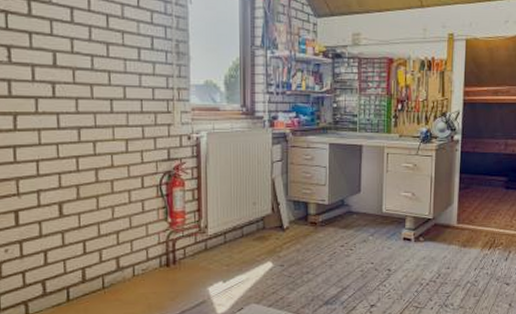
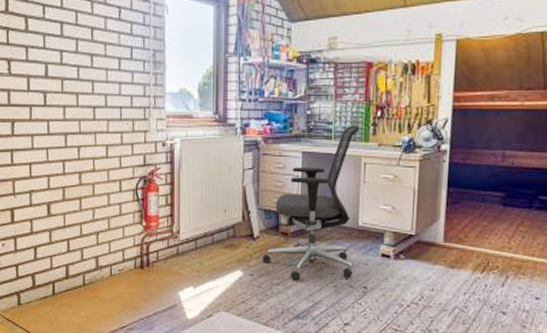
office chair: none [292,117,383,268] -> present [262,125,360,281]

